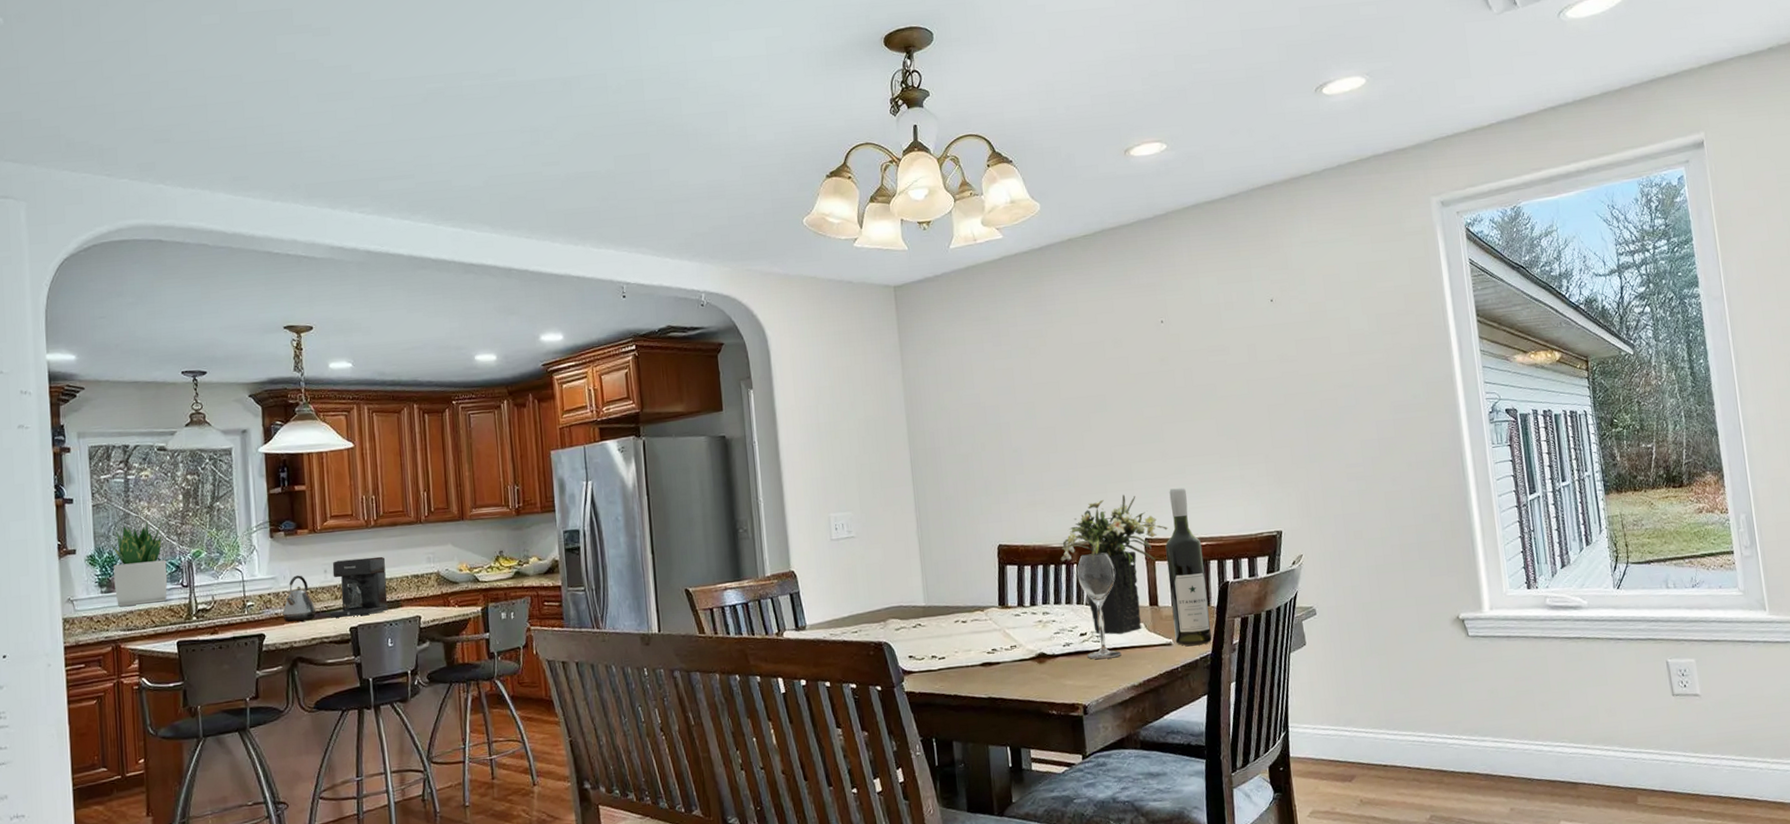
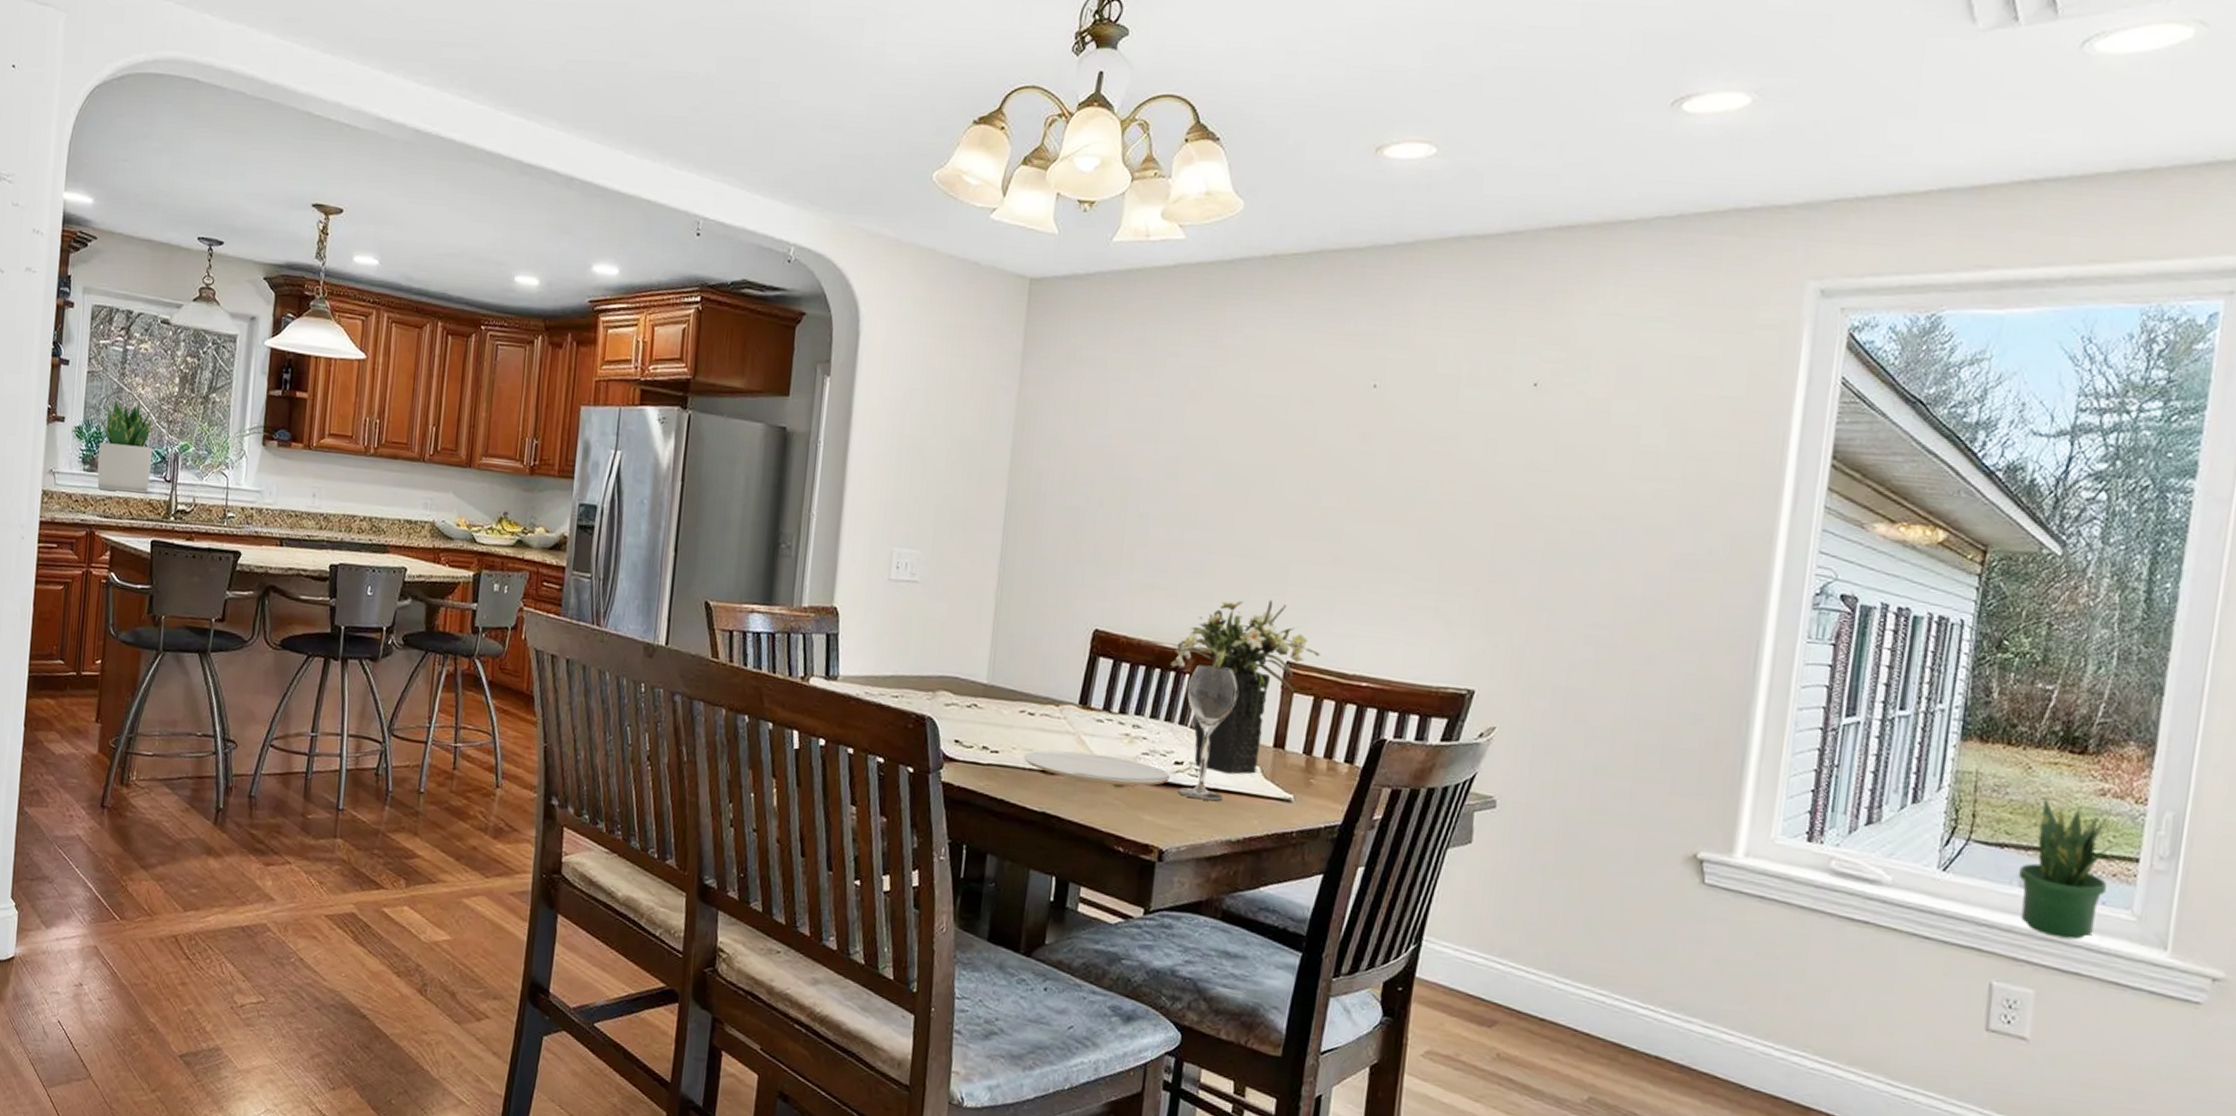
kettle: present [281,575,317,623] -> none [261,493,298,547]
coffee maker: present [330,556,388,618] -> none [311,486,380,555]
plate: none [965,640,1080,667] -> present [1023,750,1171,787]
bottle: present [1165,487,1212,646] -> none [1297,605,1361,812]
planter: none [1664,522,1719,619] -> present [2019,796,2119,940]

